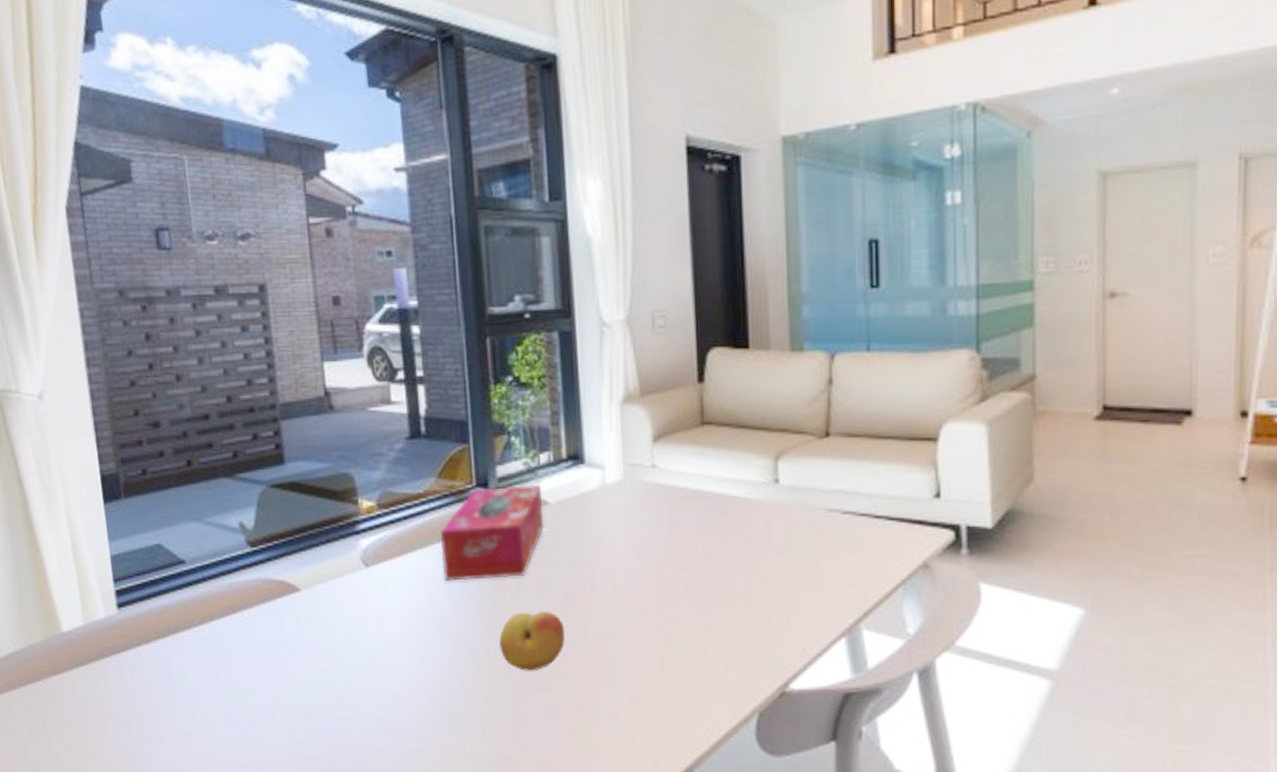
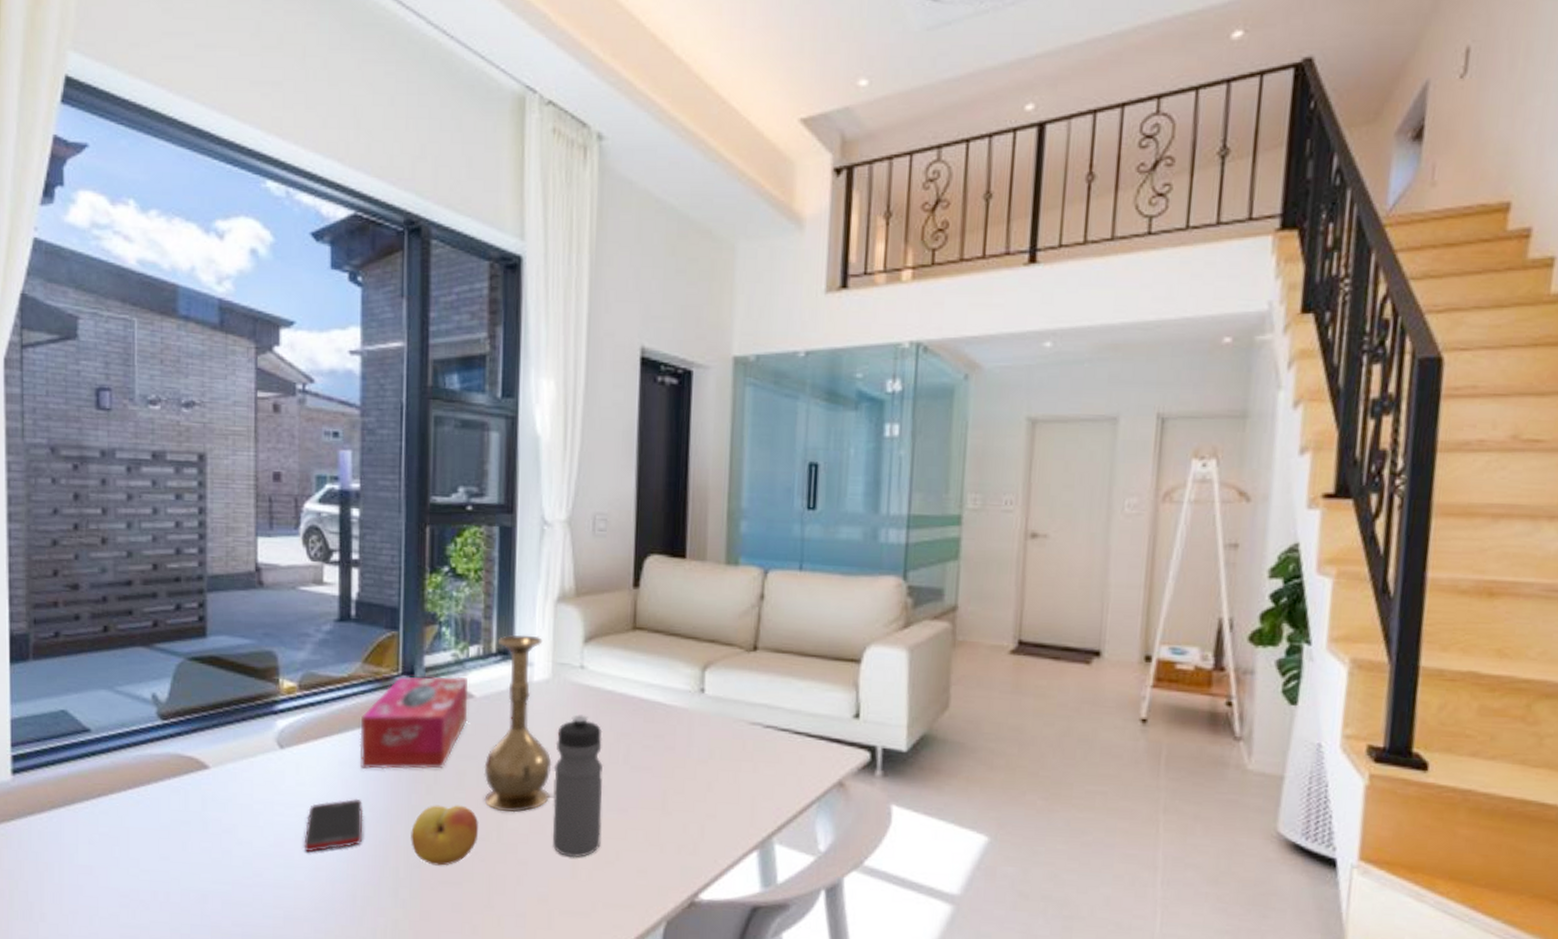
cell phone: none [397,610,452,665] -> present [304,798,363,852]
vase: none [564,438,632,615] -> present [484,634,552,813]
water bottle: none [633,514,687,656] -> present [552,714,604,858]

